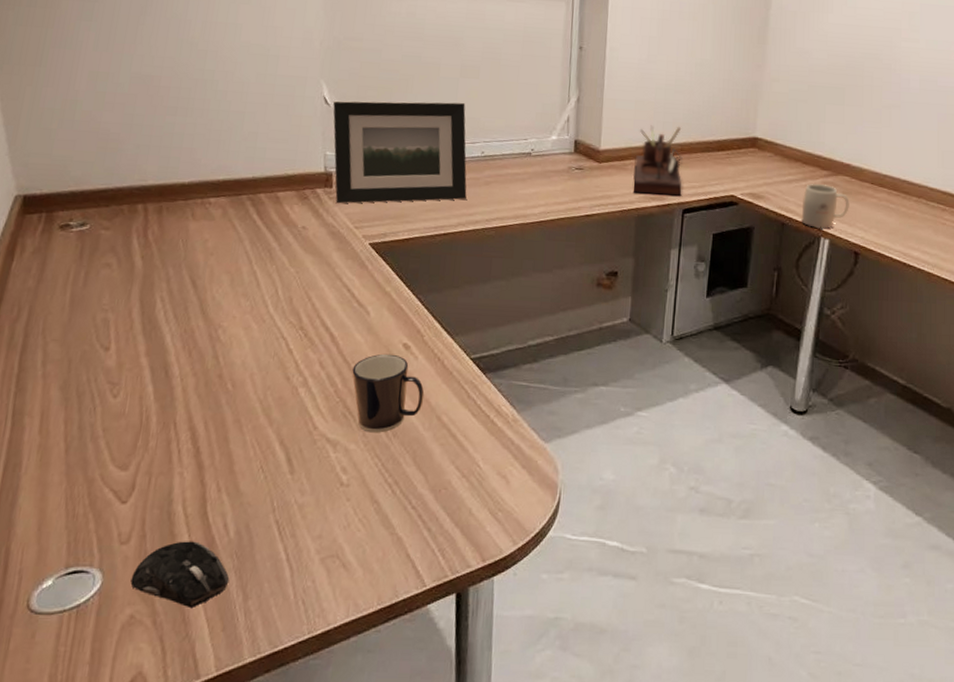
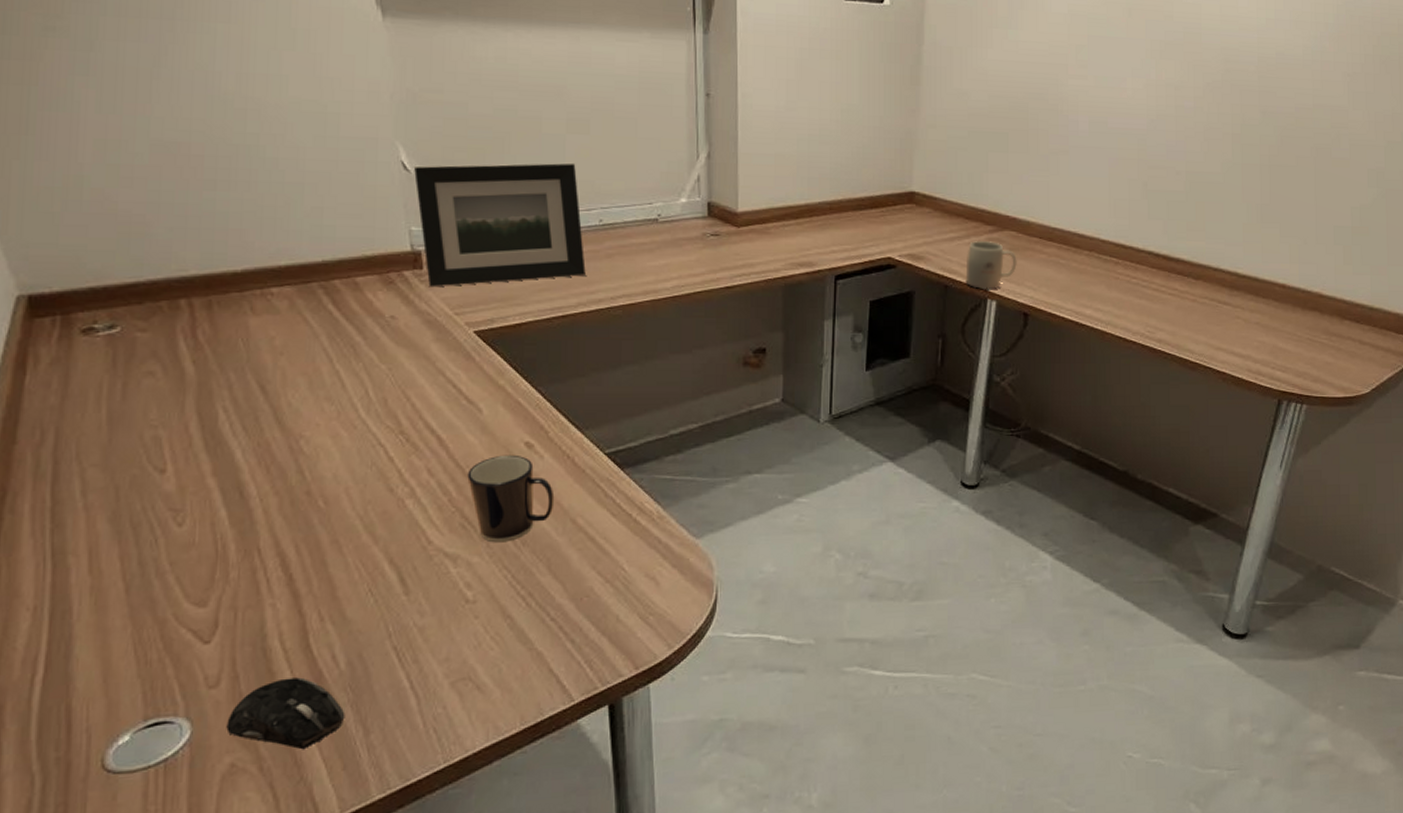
desk organizer: present [632,125,684,196] -> none [776,182,833,261]

